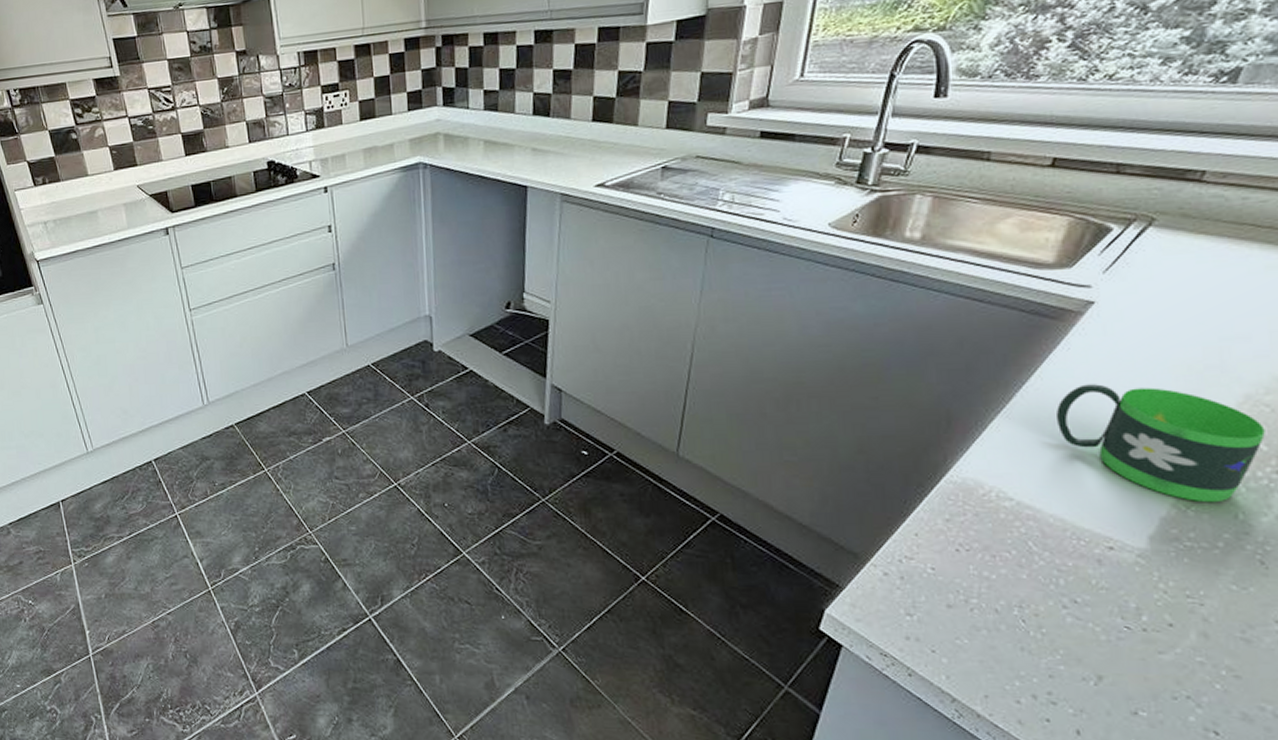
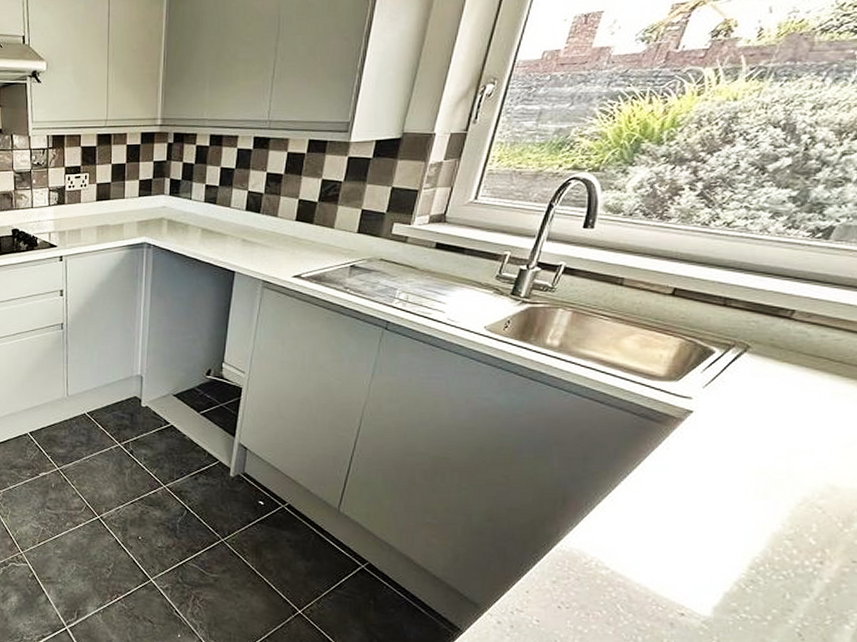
mug: present [1055,384,1265,503] -> none [650,479,816,584]

